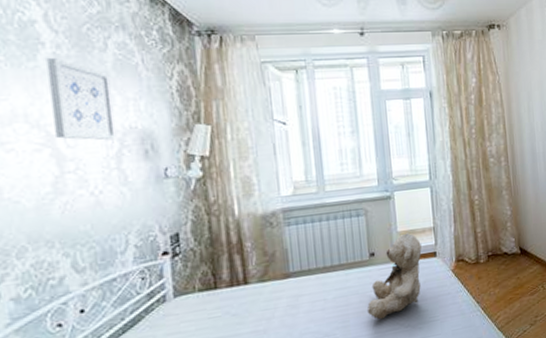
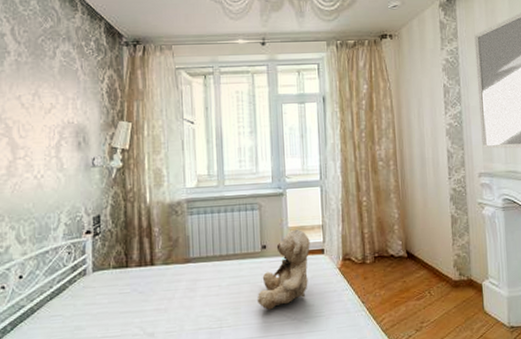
wall art: present [46,57,117,141] -> none [10,63,58,133]

